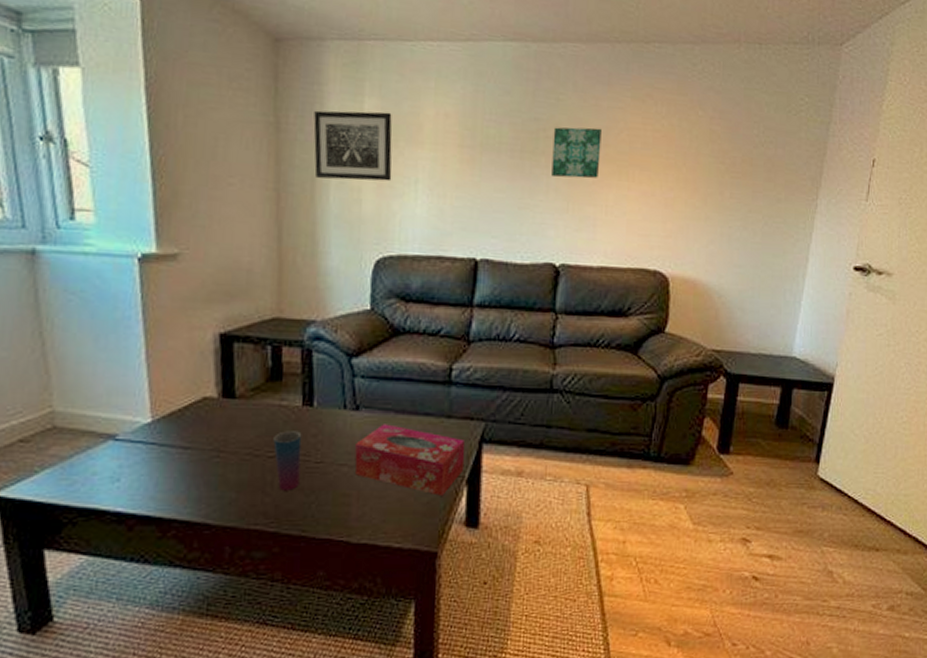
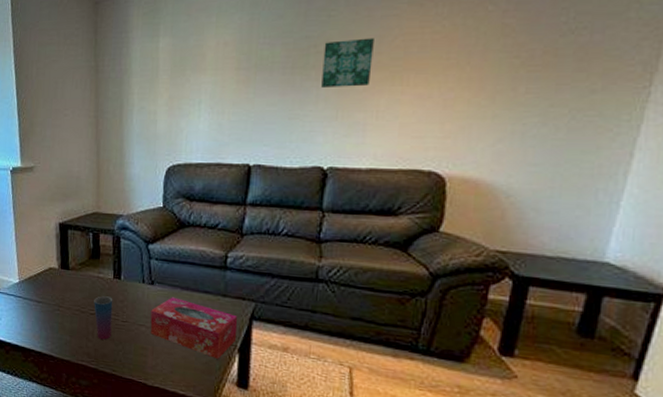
wall art: present [313,110,392,182] -> none [122,47,181,105]

